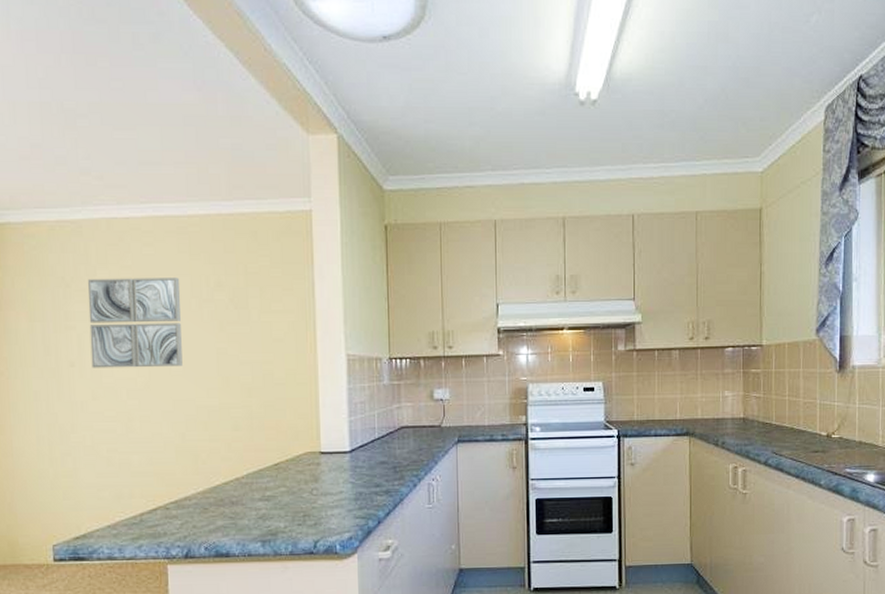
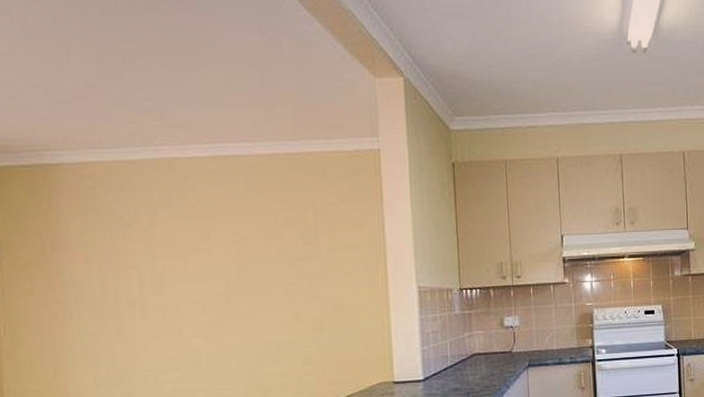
wall art: present [87,277,183,368] -> none [149,216,251,308]

